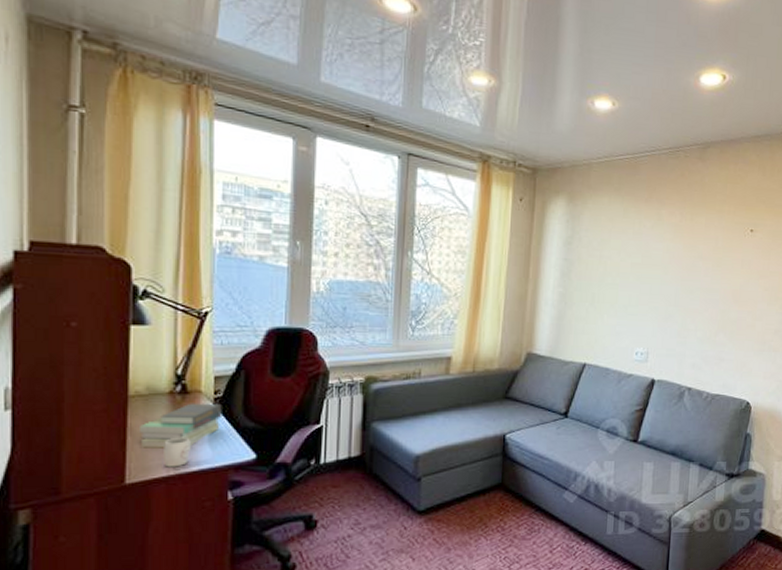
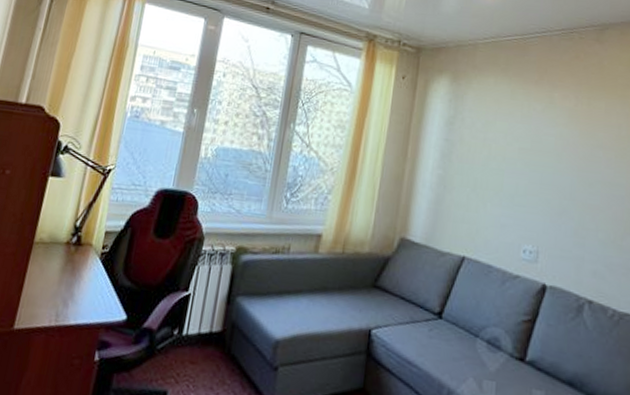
books: present [138,403,222,448] -> none [32,255,107,298]
mug: present [164,437,192,467] -> none [48,287,76,319]

